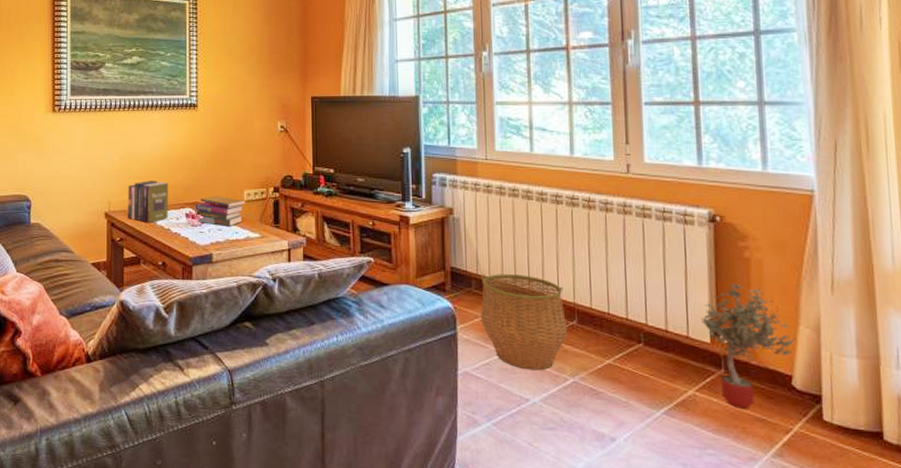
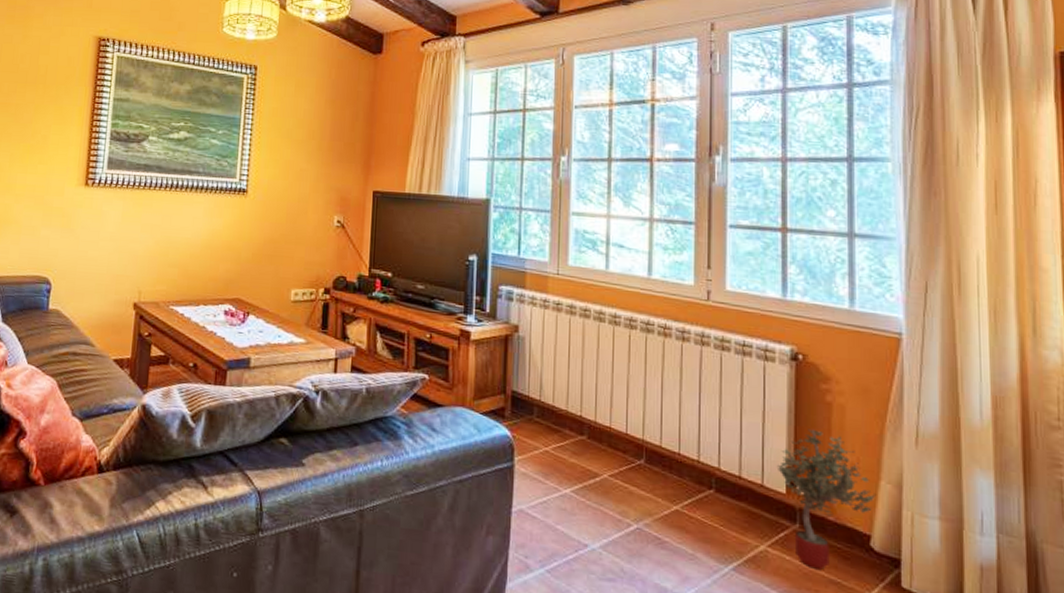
books: present [128,181,169,223] -> none [159,270,209,319]
books: present [195,196,245,226] -> none [235,293,291,328]
basket: present [480,274,568,371] -> none [541,400,634,513]

